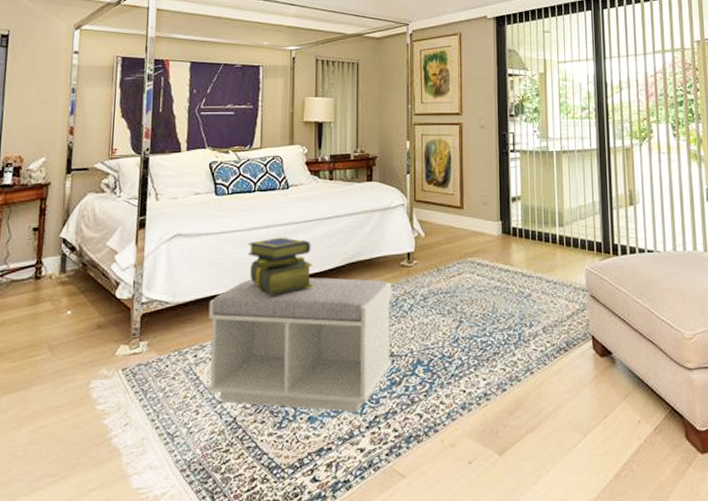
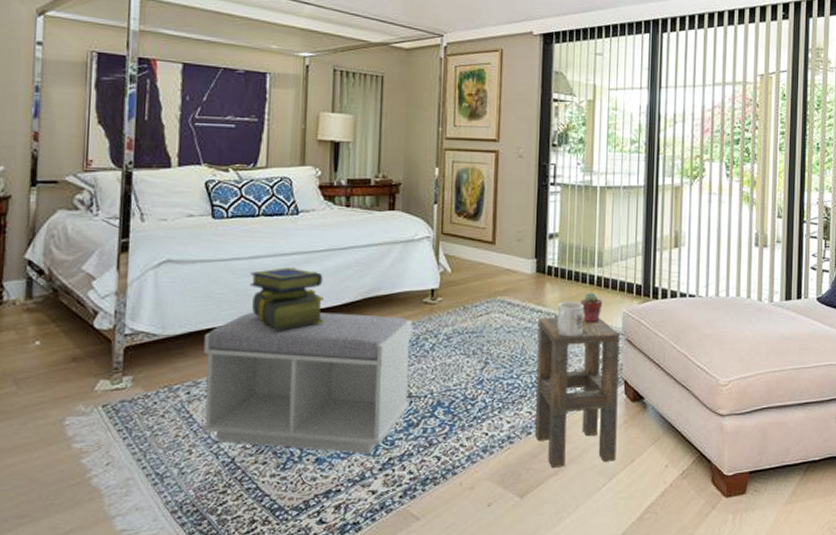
side table: none [507,273,589,424] -> present [534,315,620,468]
mug: none [524,260,550,295] -> present [557,301,585,337]
potted succulent: none [545,251,566,281] -> present [581,293,603,323]

